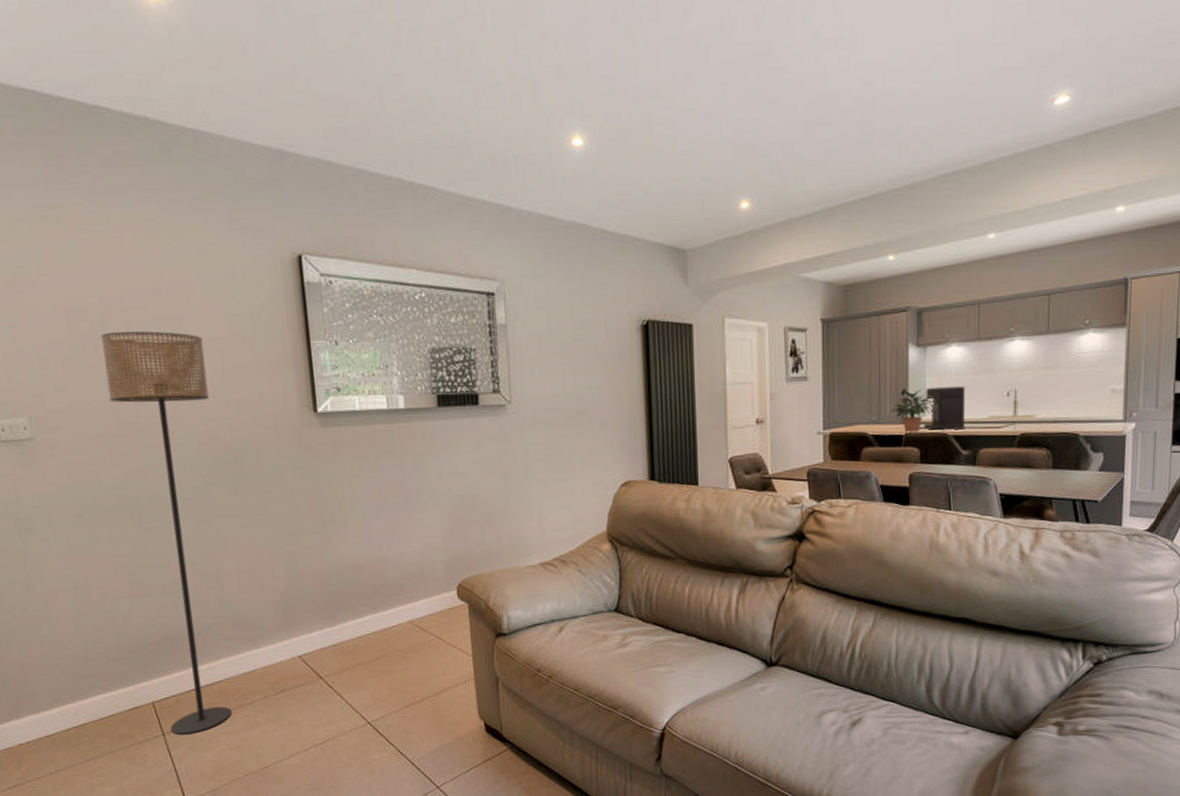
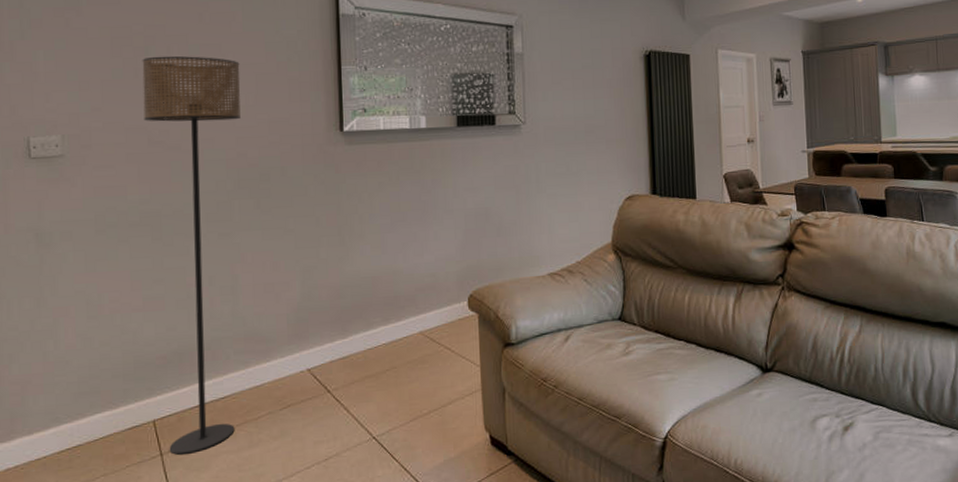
potted plant: present [891,388,937,433] -> none [866,112,906,151]
coffee maker: present [923,385,966,431] -> none [895,109,932,150]

